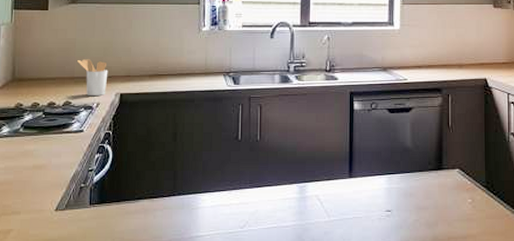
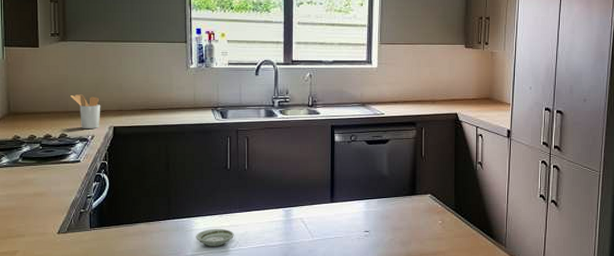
saucer: none [202,206,244,227] -> present [196,228,234,246]

